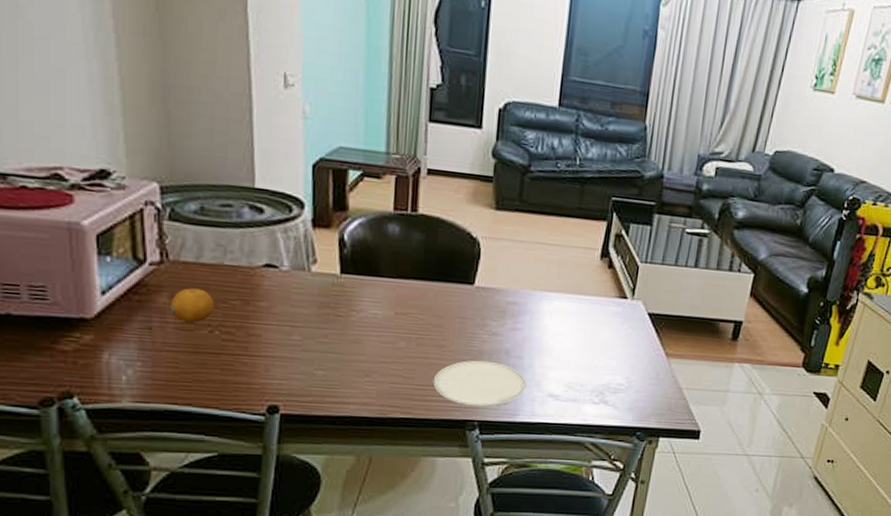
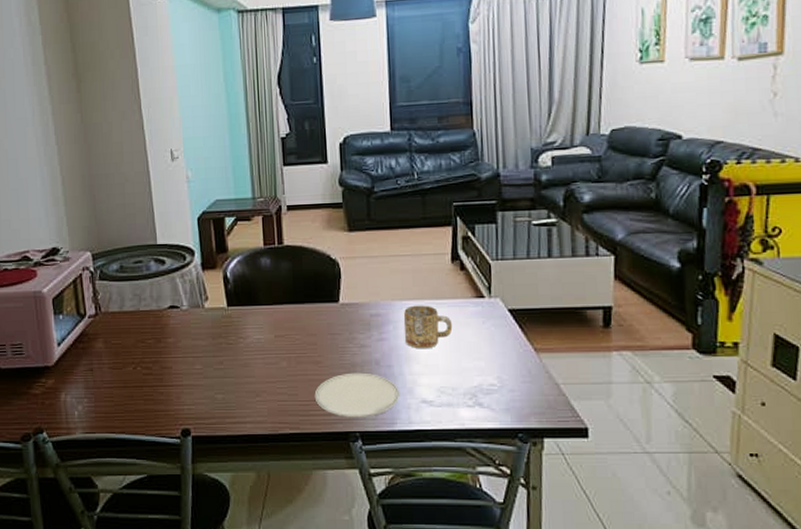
fruit: present [170,288,214,323] -> none [104,333,135,362]
mug: none [539,297,591,344] -> present [403,305,453,349]

